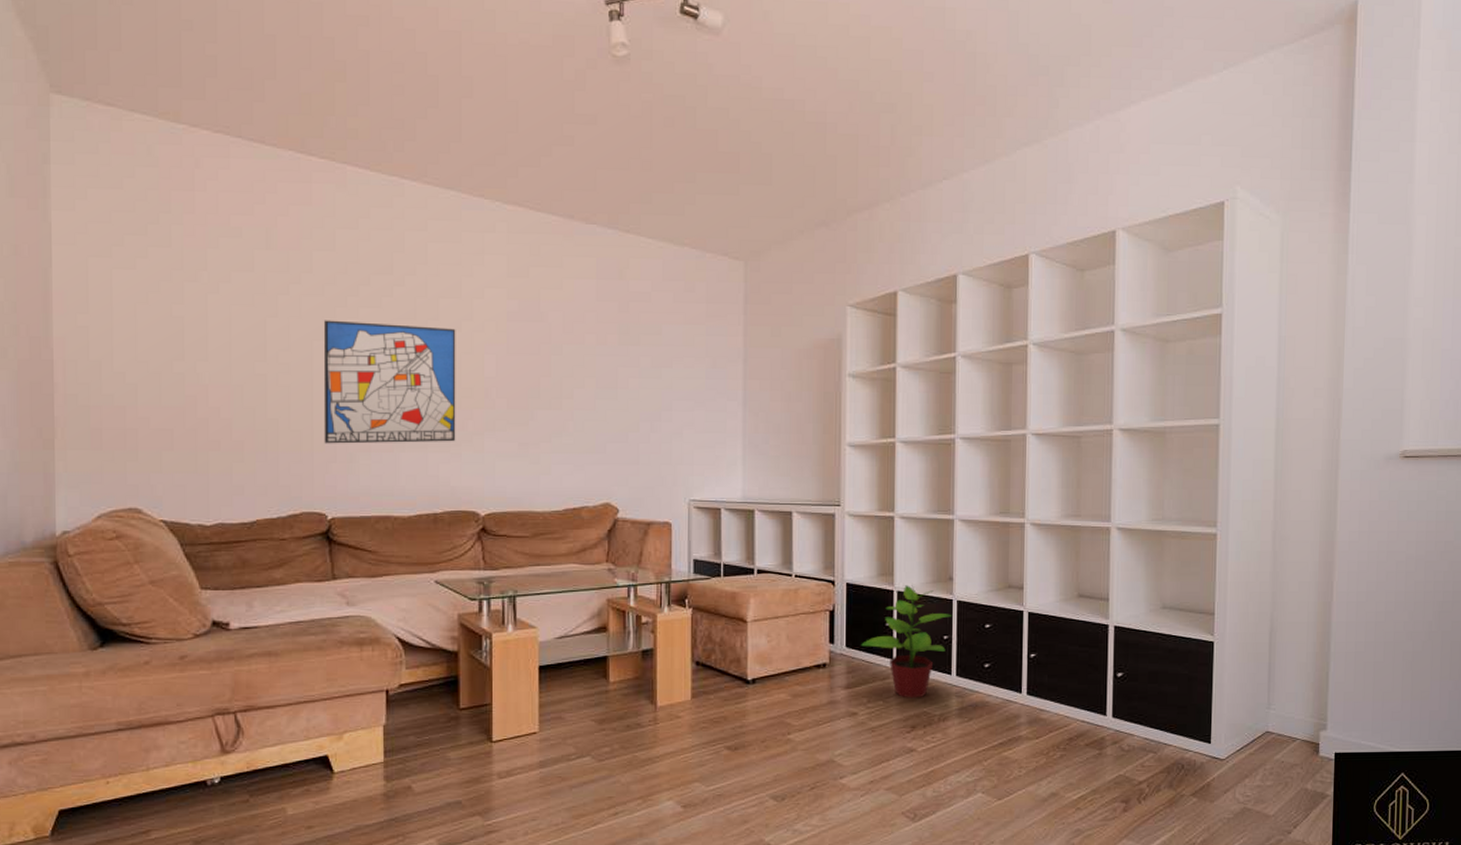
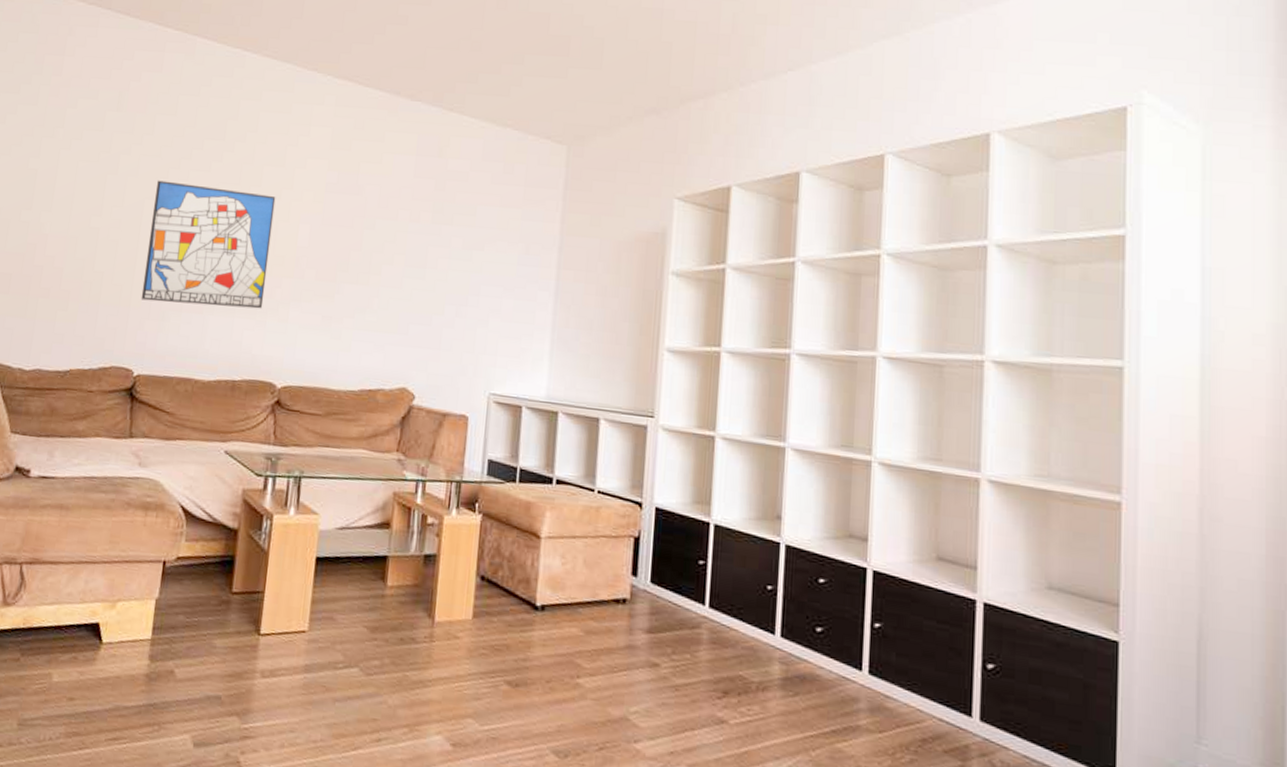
potted plant: present [861,585,953,698] -> none [668,518,779,657]

